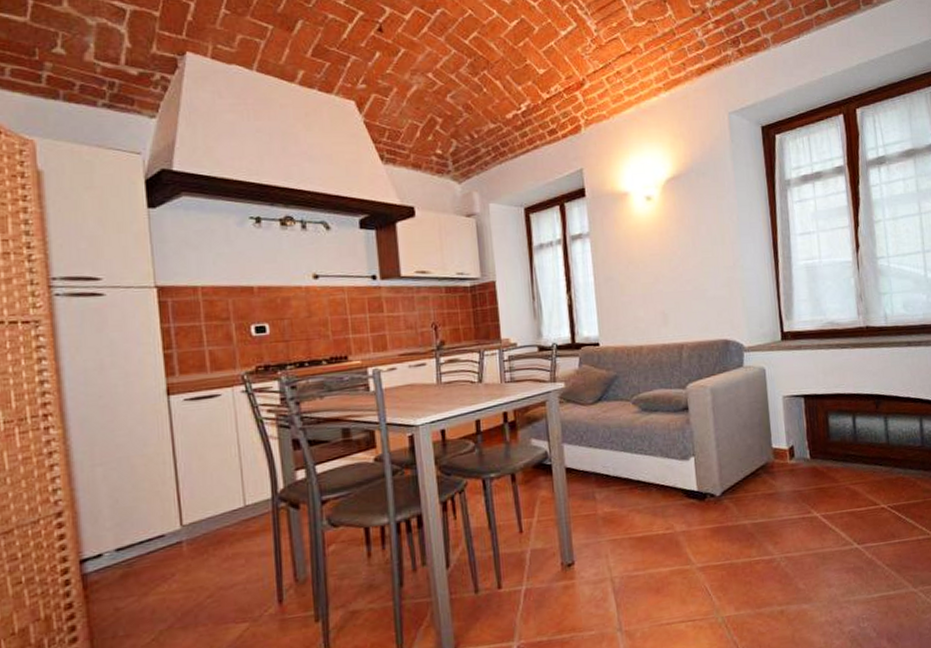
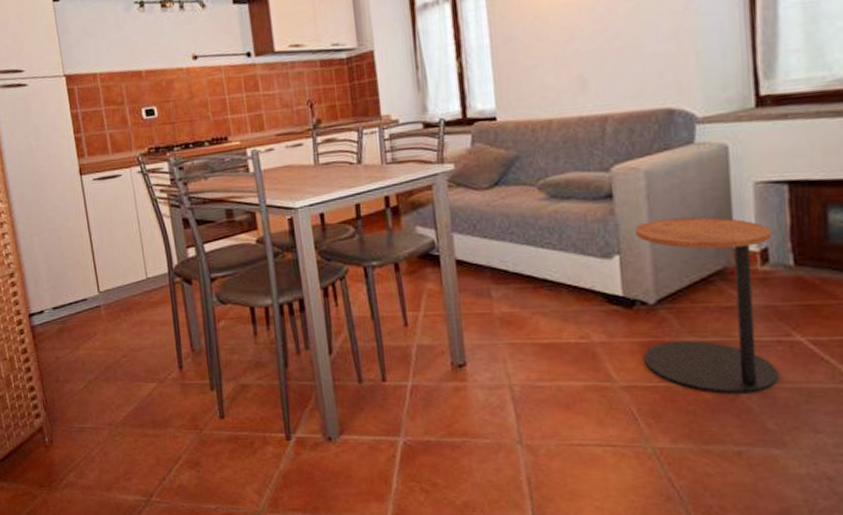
side table: none [705,423,805,564] -> present [636,217,780,394]

